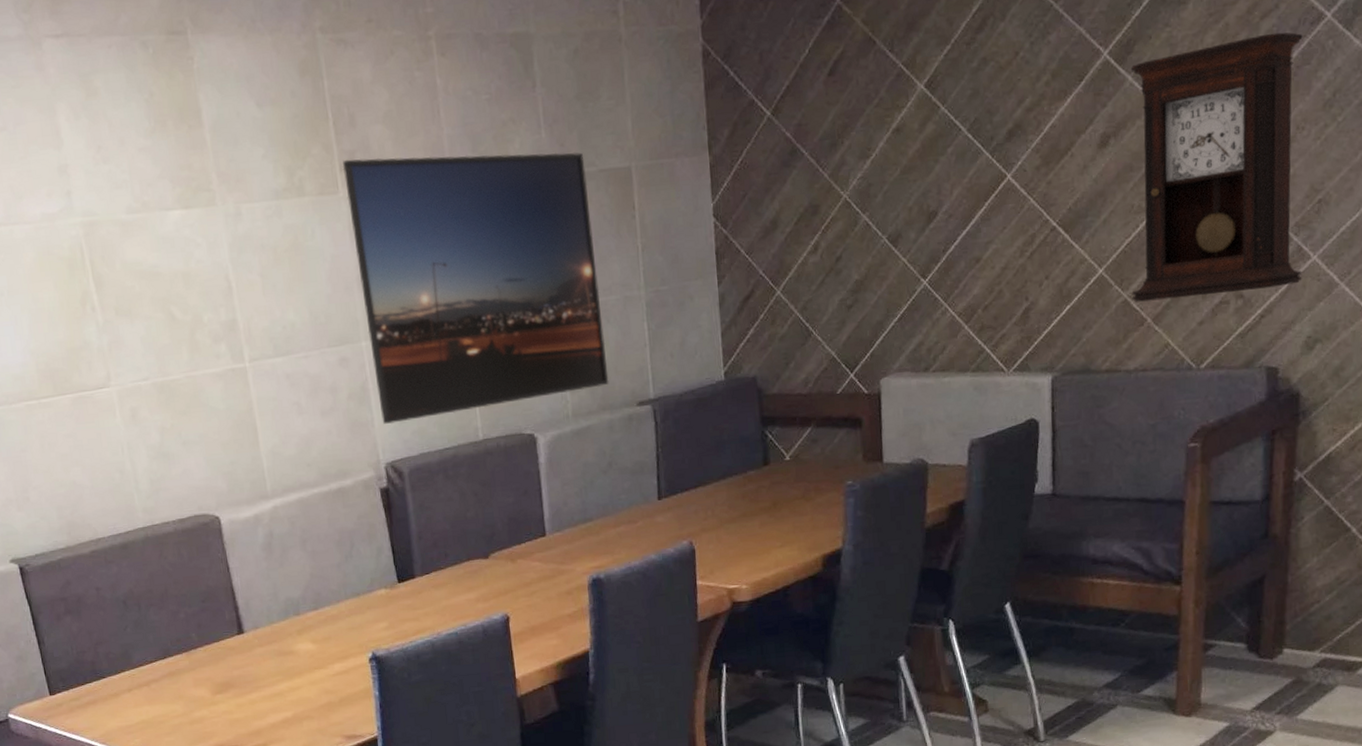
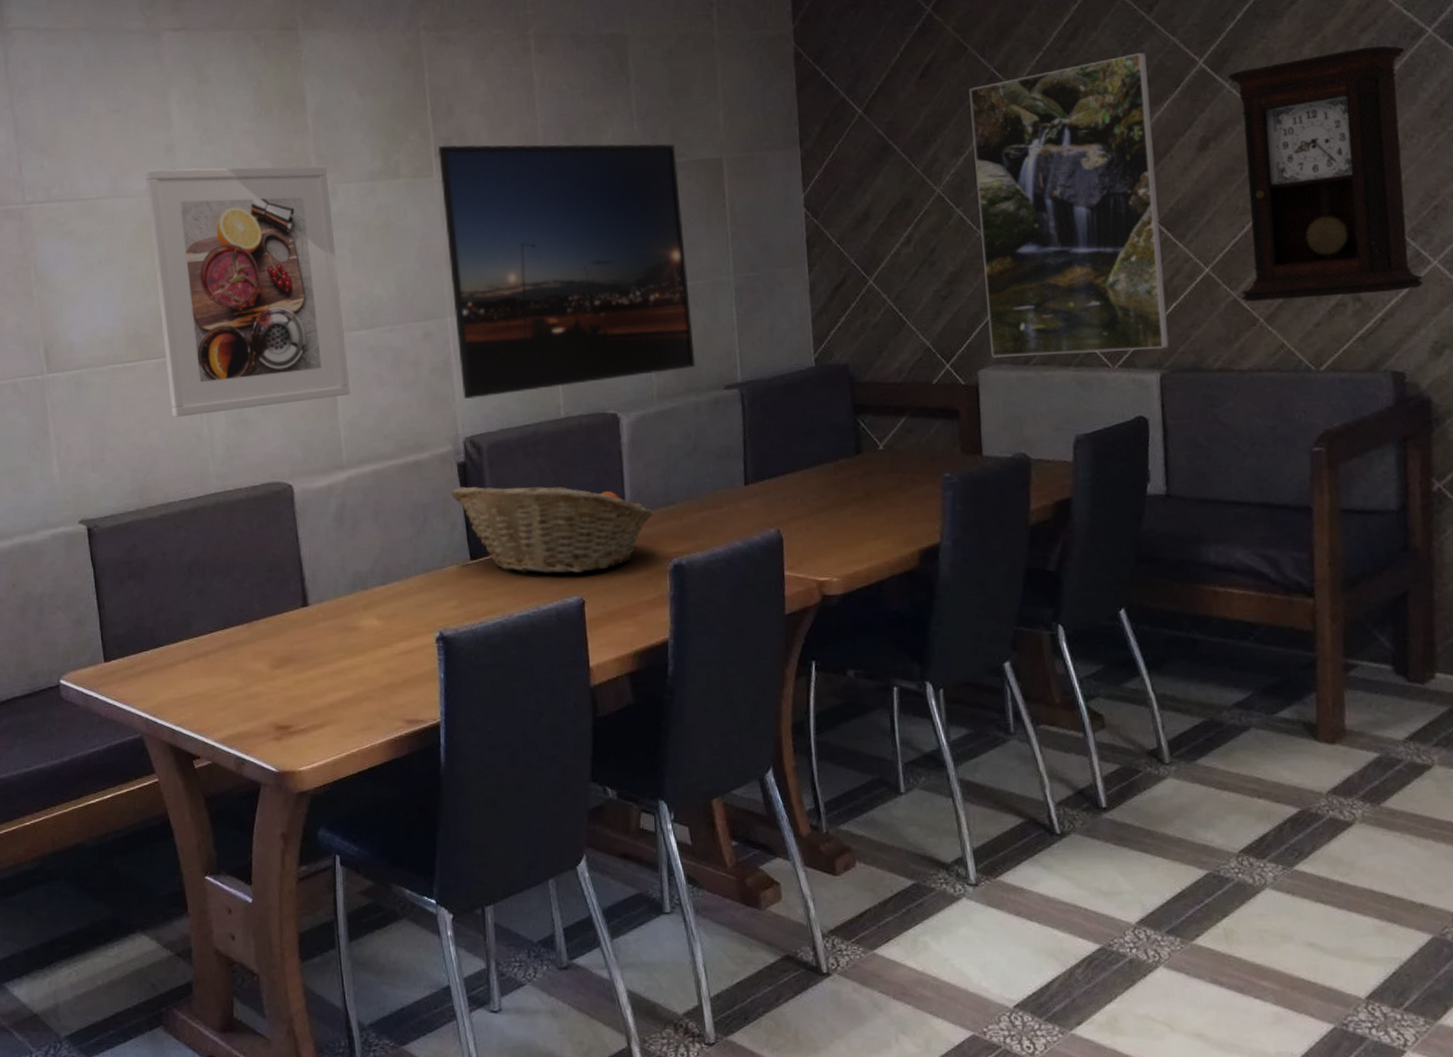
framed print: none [40,185,270,453] -> present [145,166,351,417]
fruit basket: none [375,504,572,594] -> present [451,483,653,574]
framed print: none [876,44,1061,366] -> present [968,52,1169,358]

